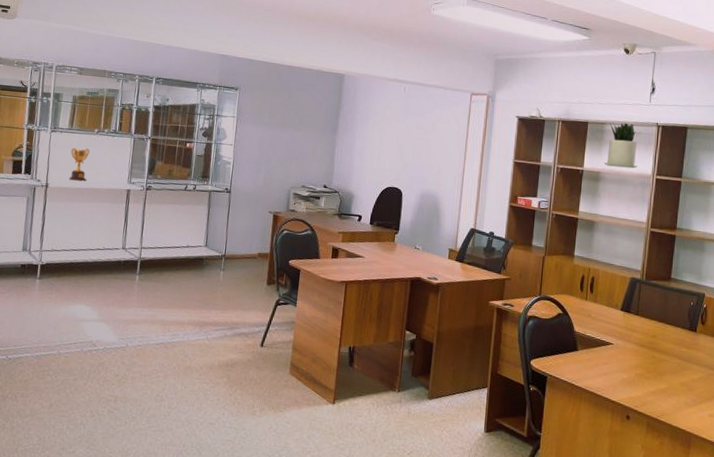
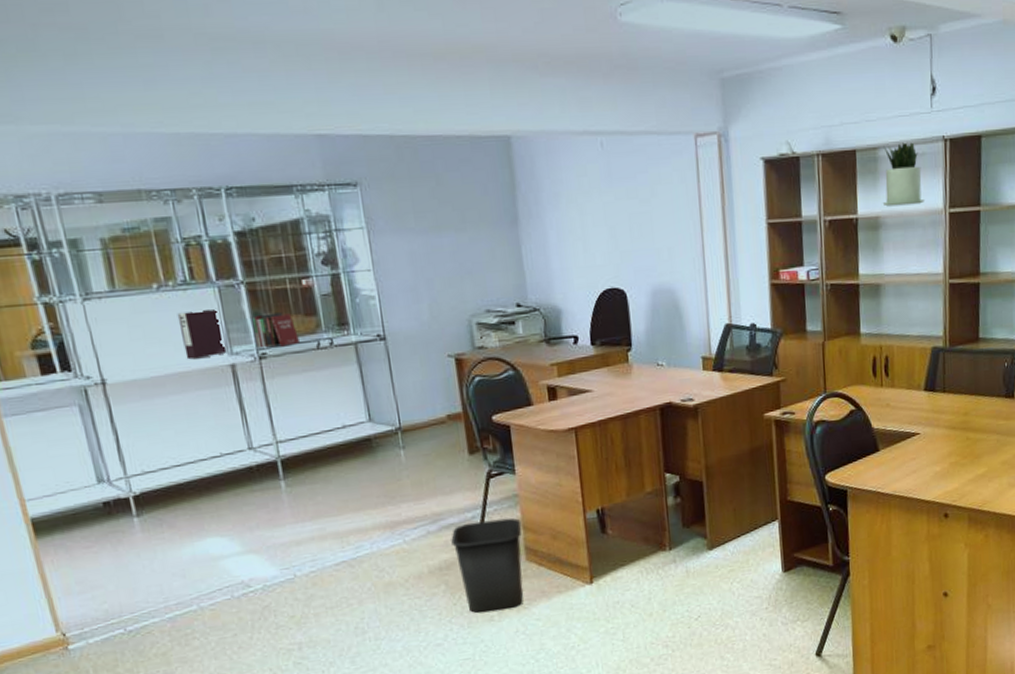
award: present [68,148,90,181] -> none [124,315,162,367]
binder: none [101,150,130,182] -> present [177,310,227,360]
books: none [145,161,176,185] -> present [251,312,301,349]
waste bin: none [239,335,293,409] -> present [451,518,523,614]

